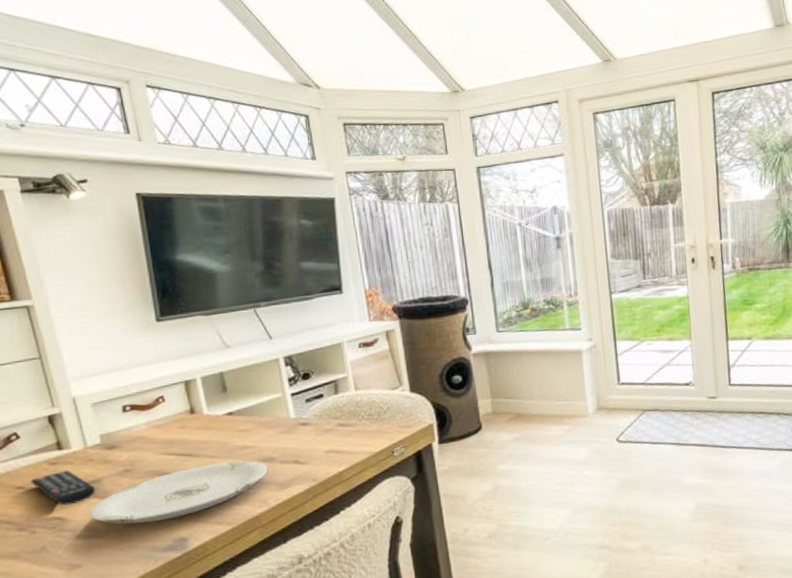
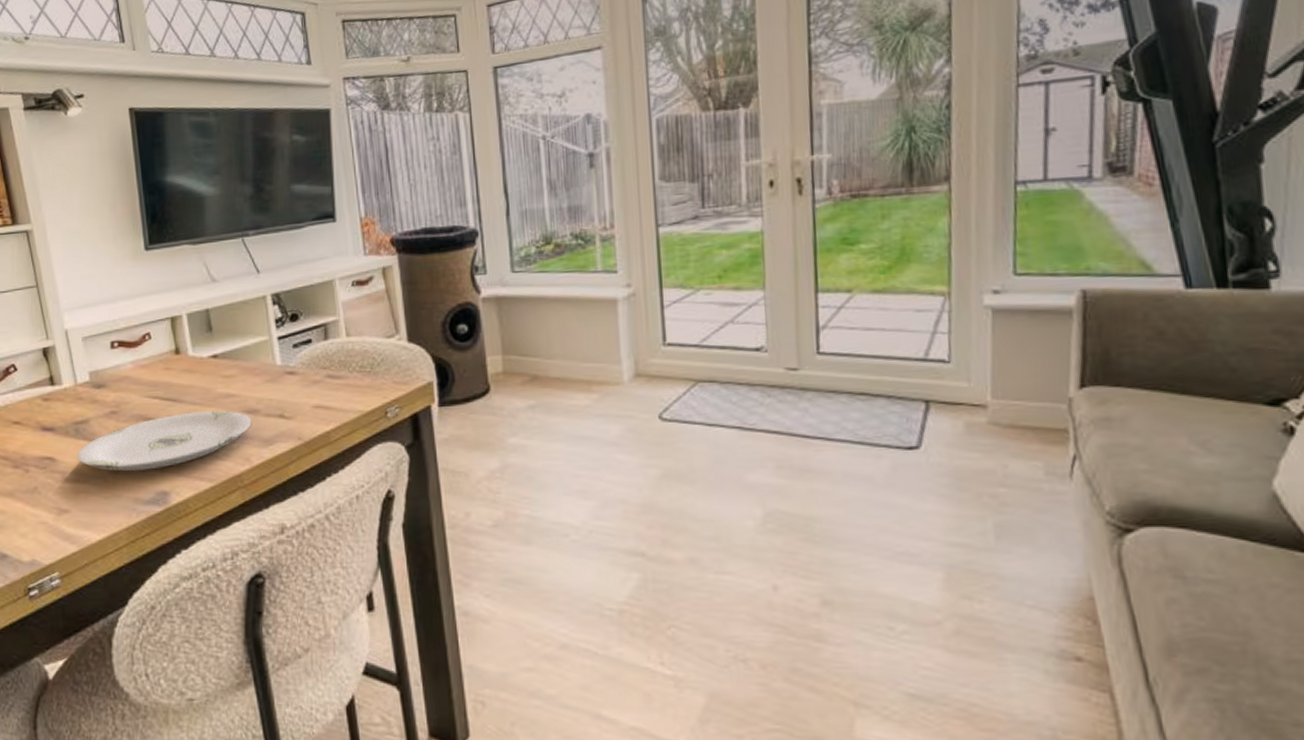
remote control: present [31,470,96,506] -> none [26,407,84,445]

